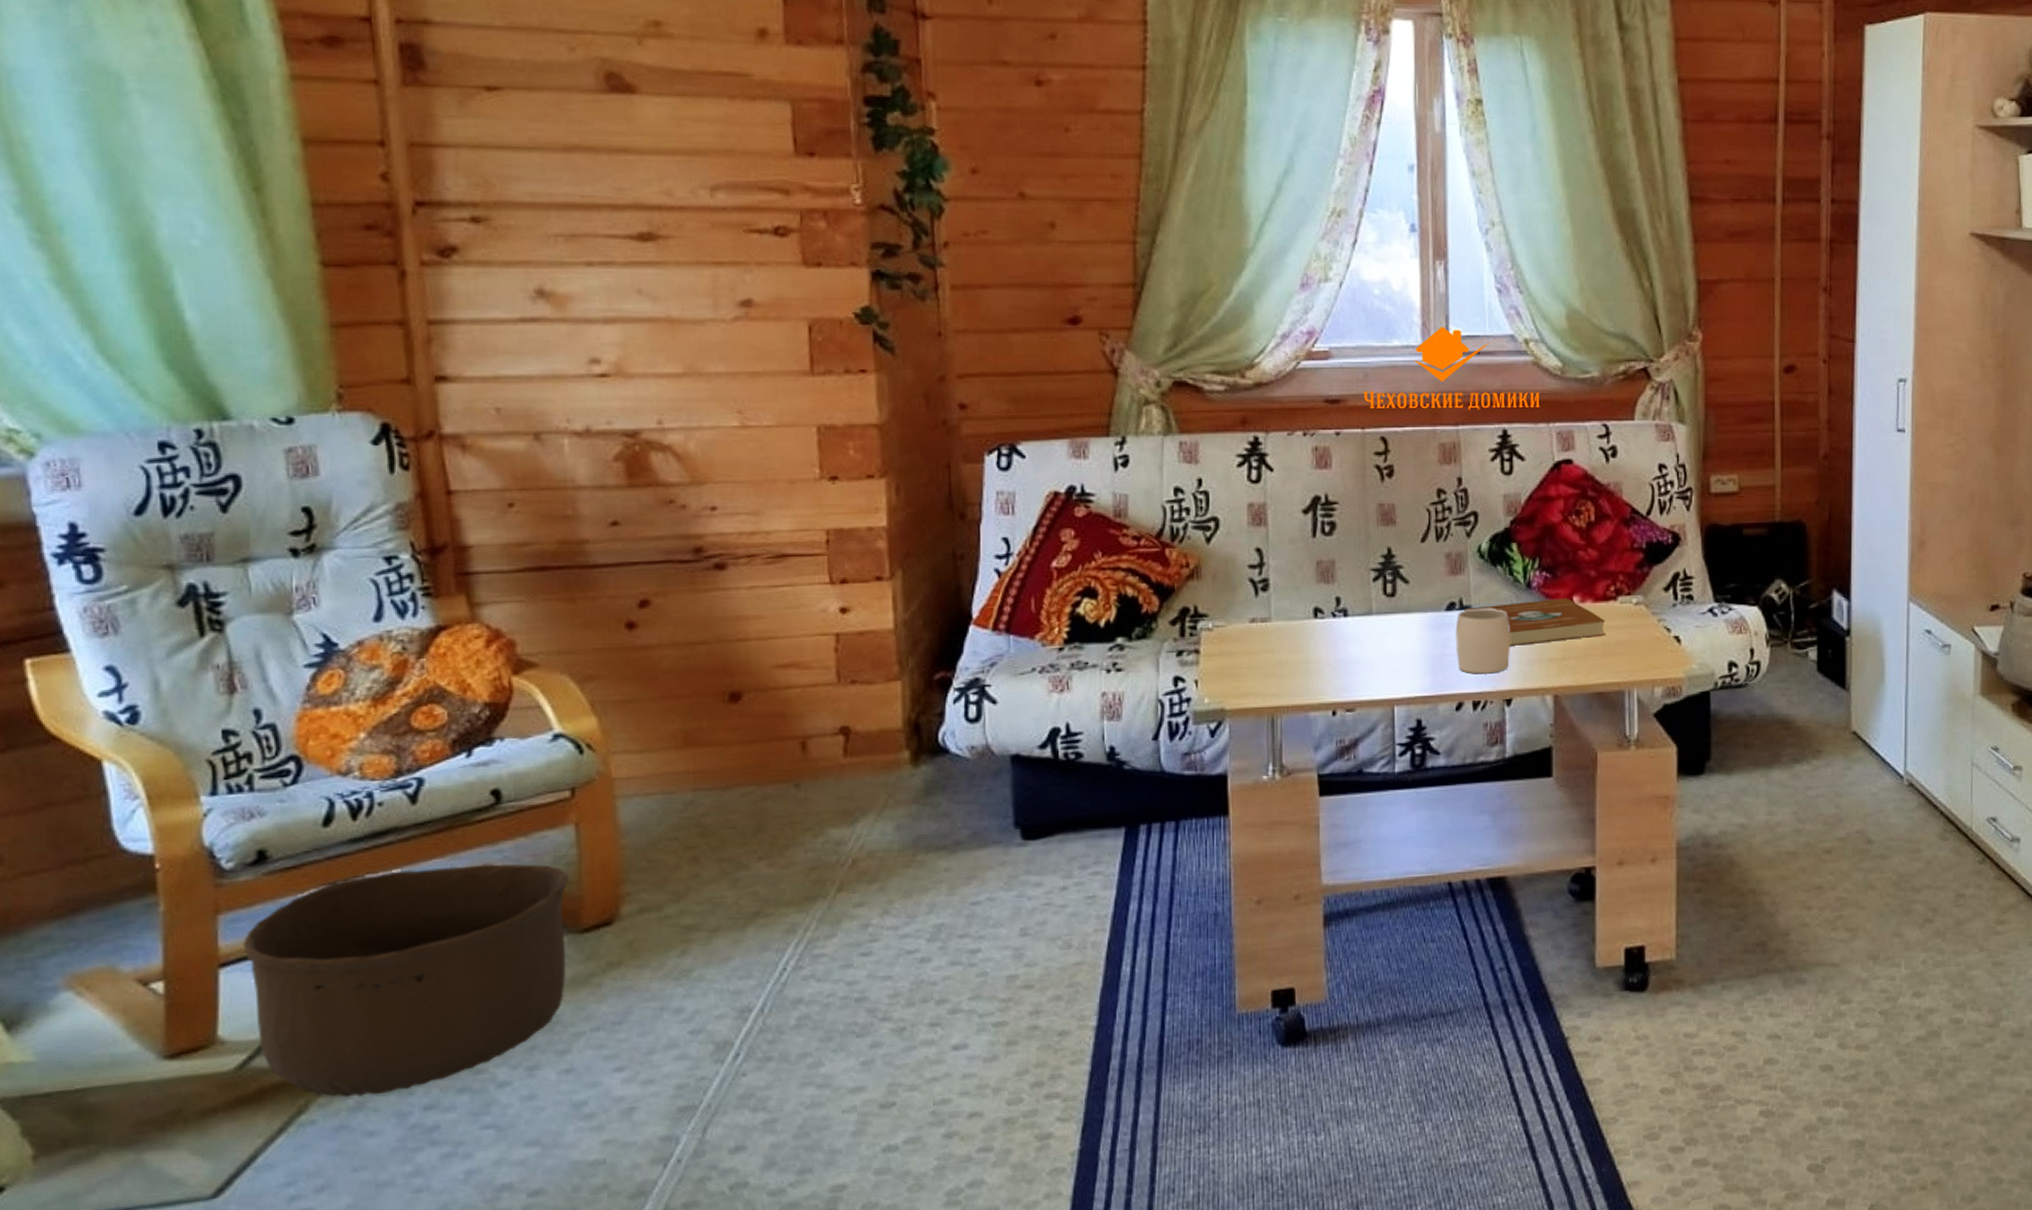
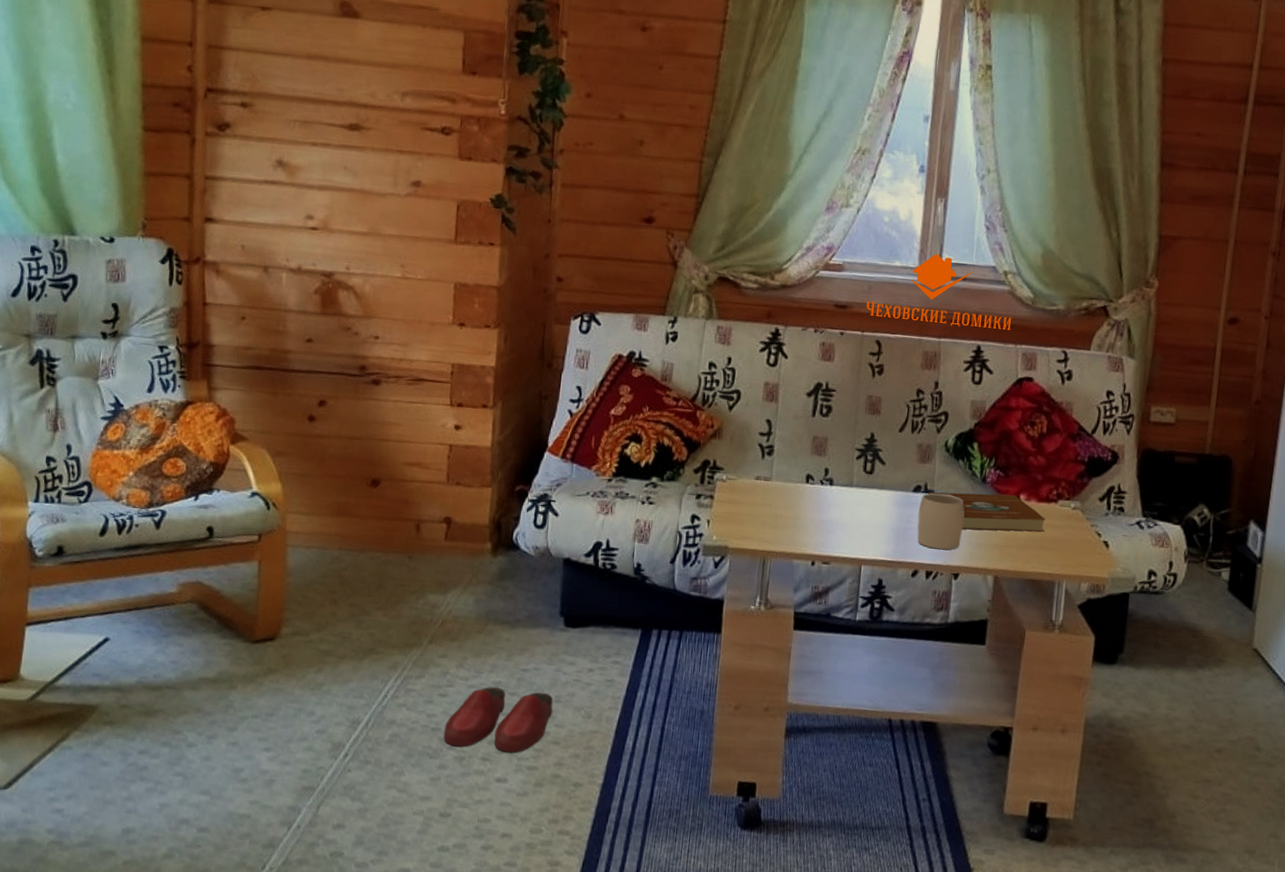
basket: present [242,864,568,1098] -> none [42,576,250,737]
slippers: none [872,926,1019,1017] -> present [443,687,554,753]

